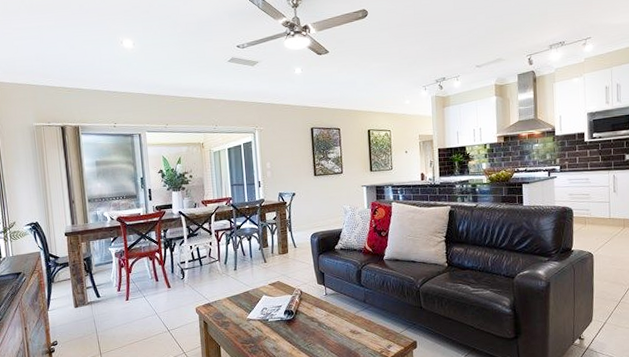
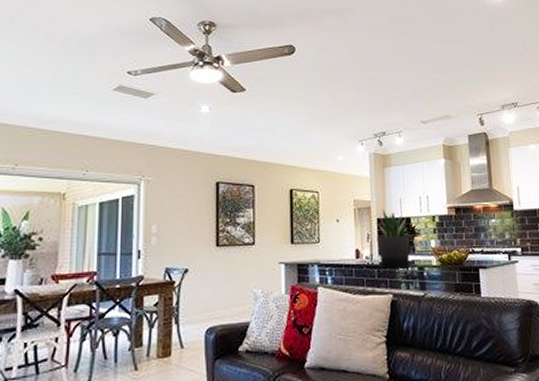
planter: none [437,140,465,188] -> present [376,208,410,270]

